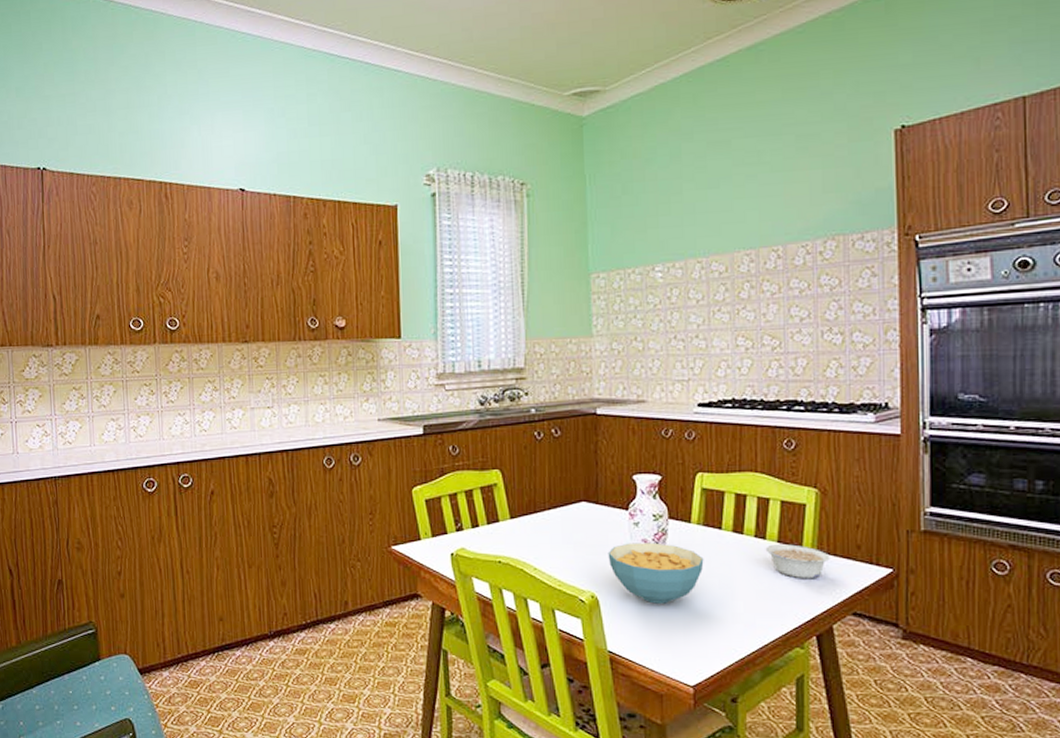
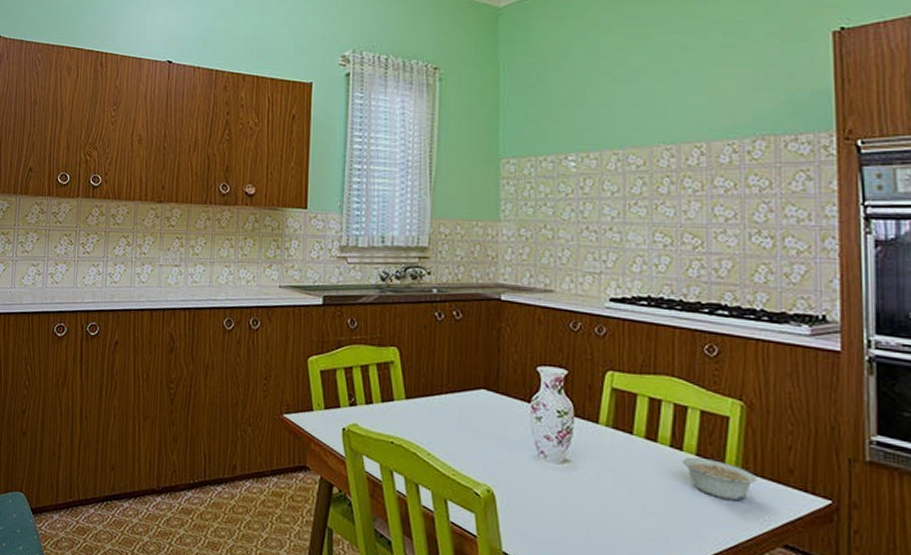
cereal bowl: present [608,542,704,604] -> none [506,437,612,508]

